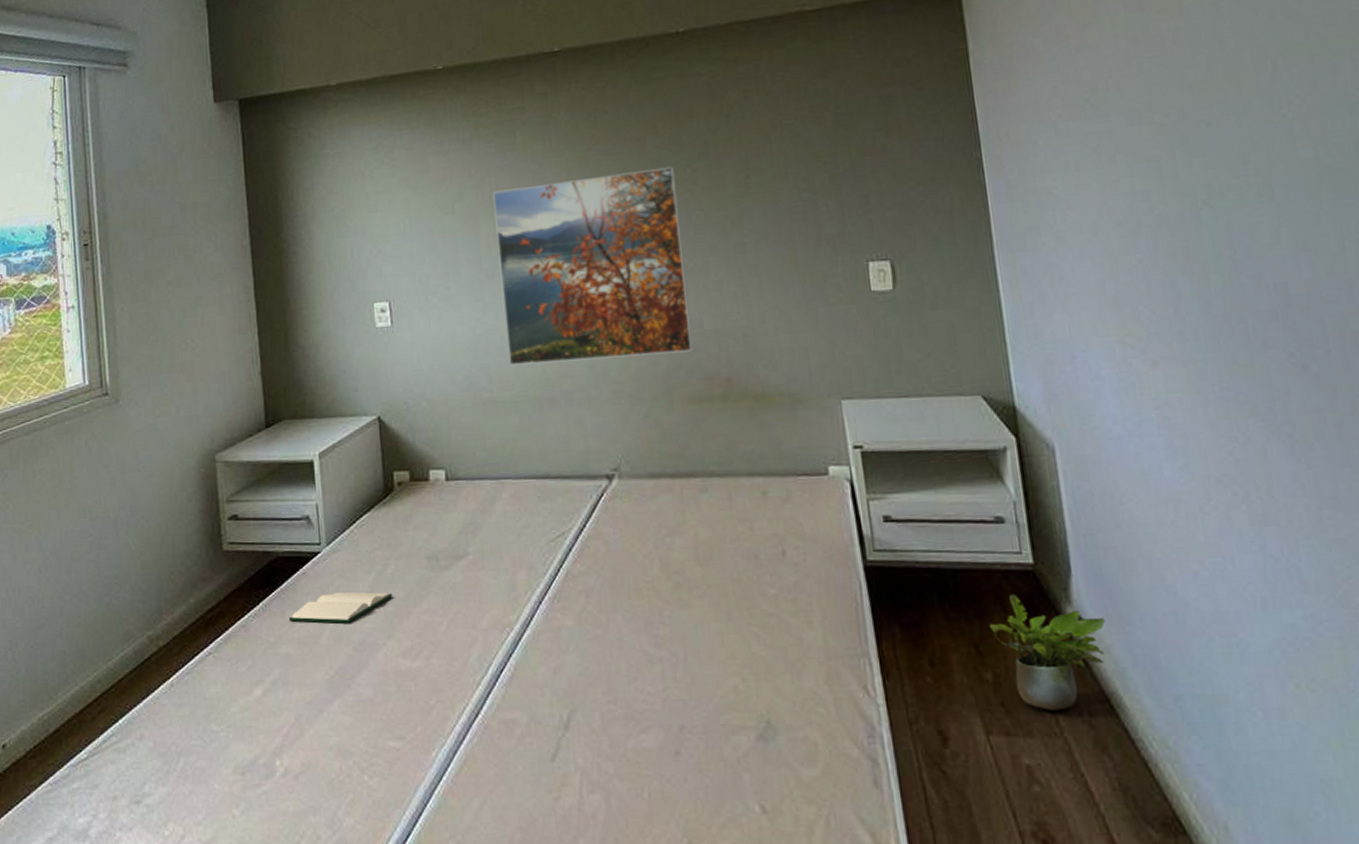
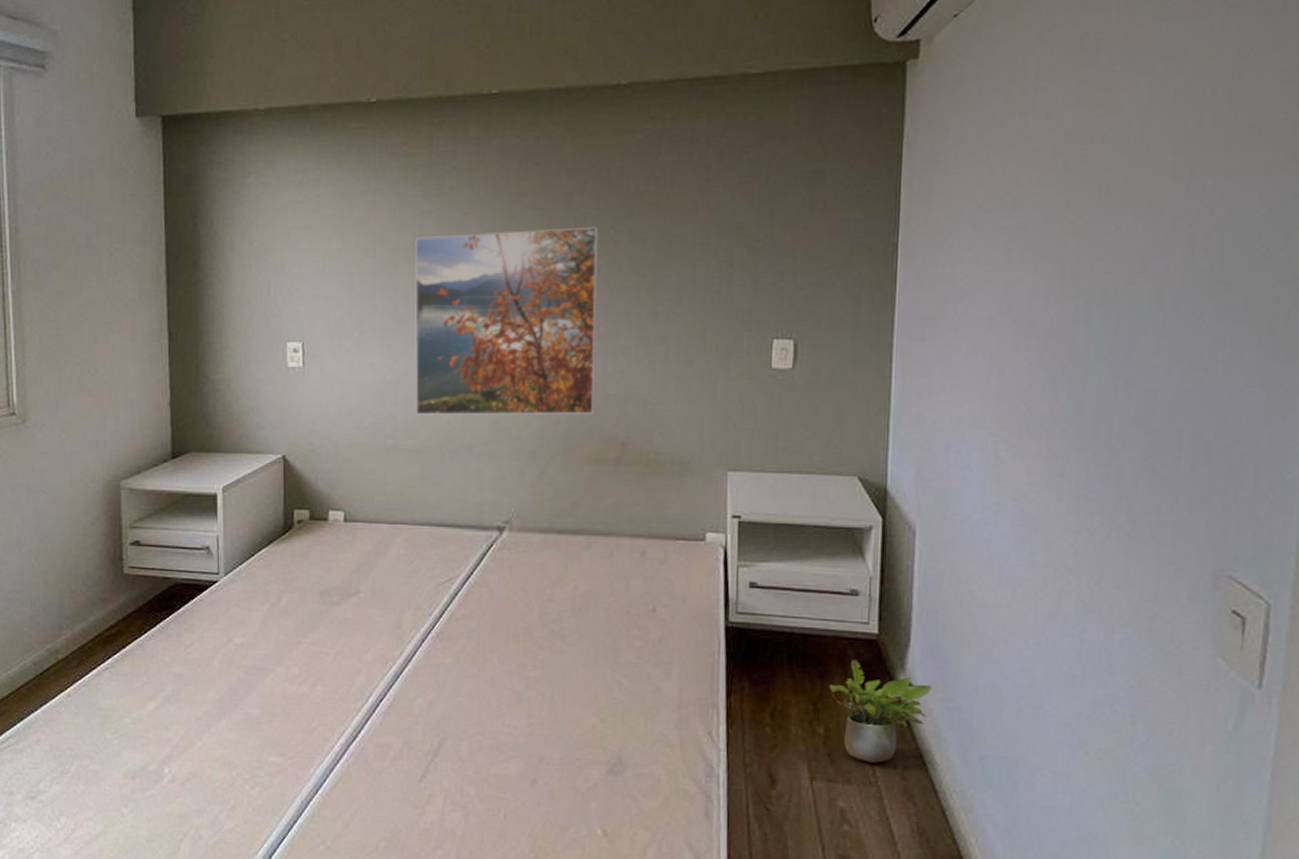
hardback book: present [289,591,393,624] -> none [185,619,285,649]

